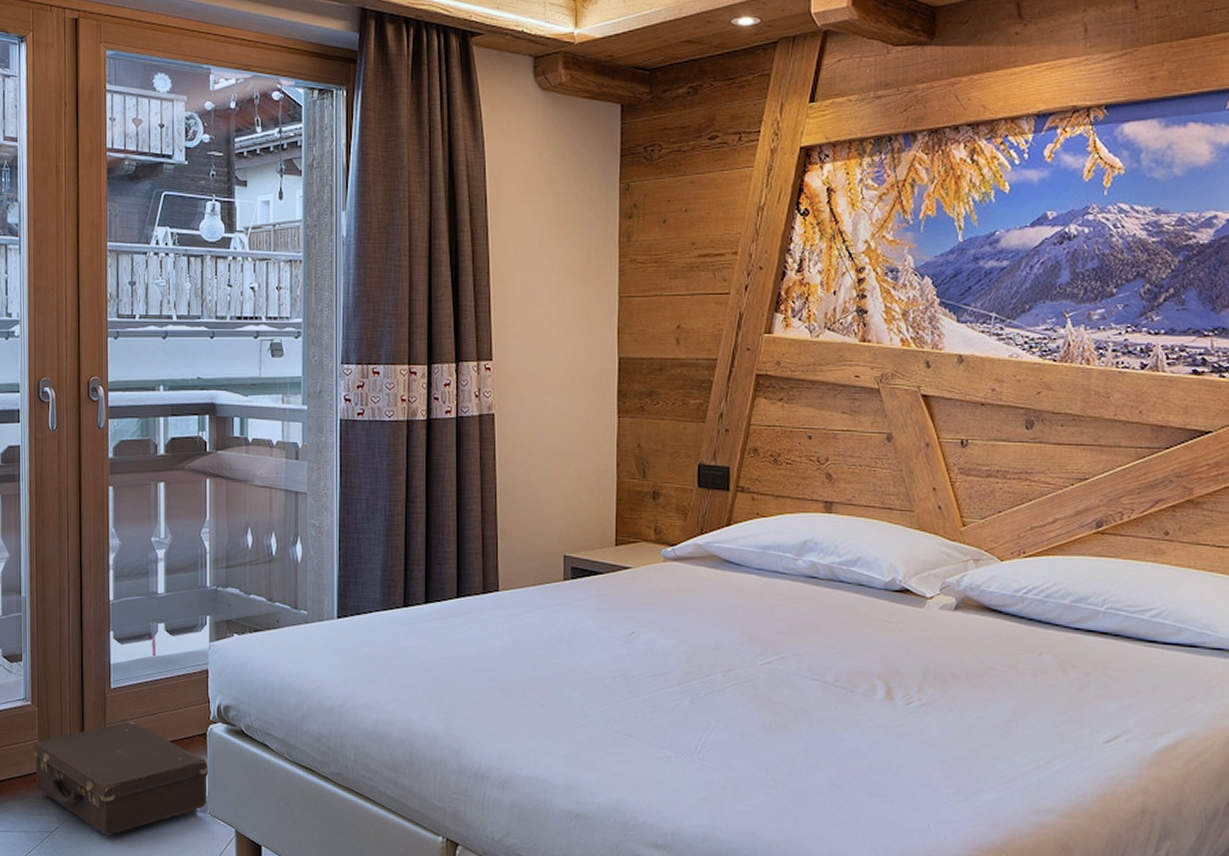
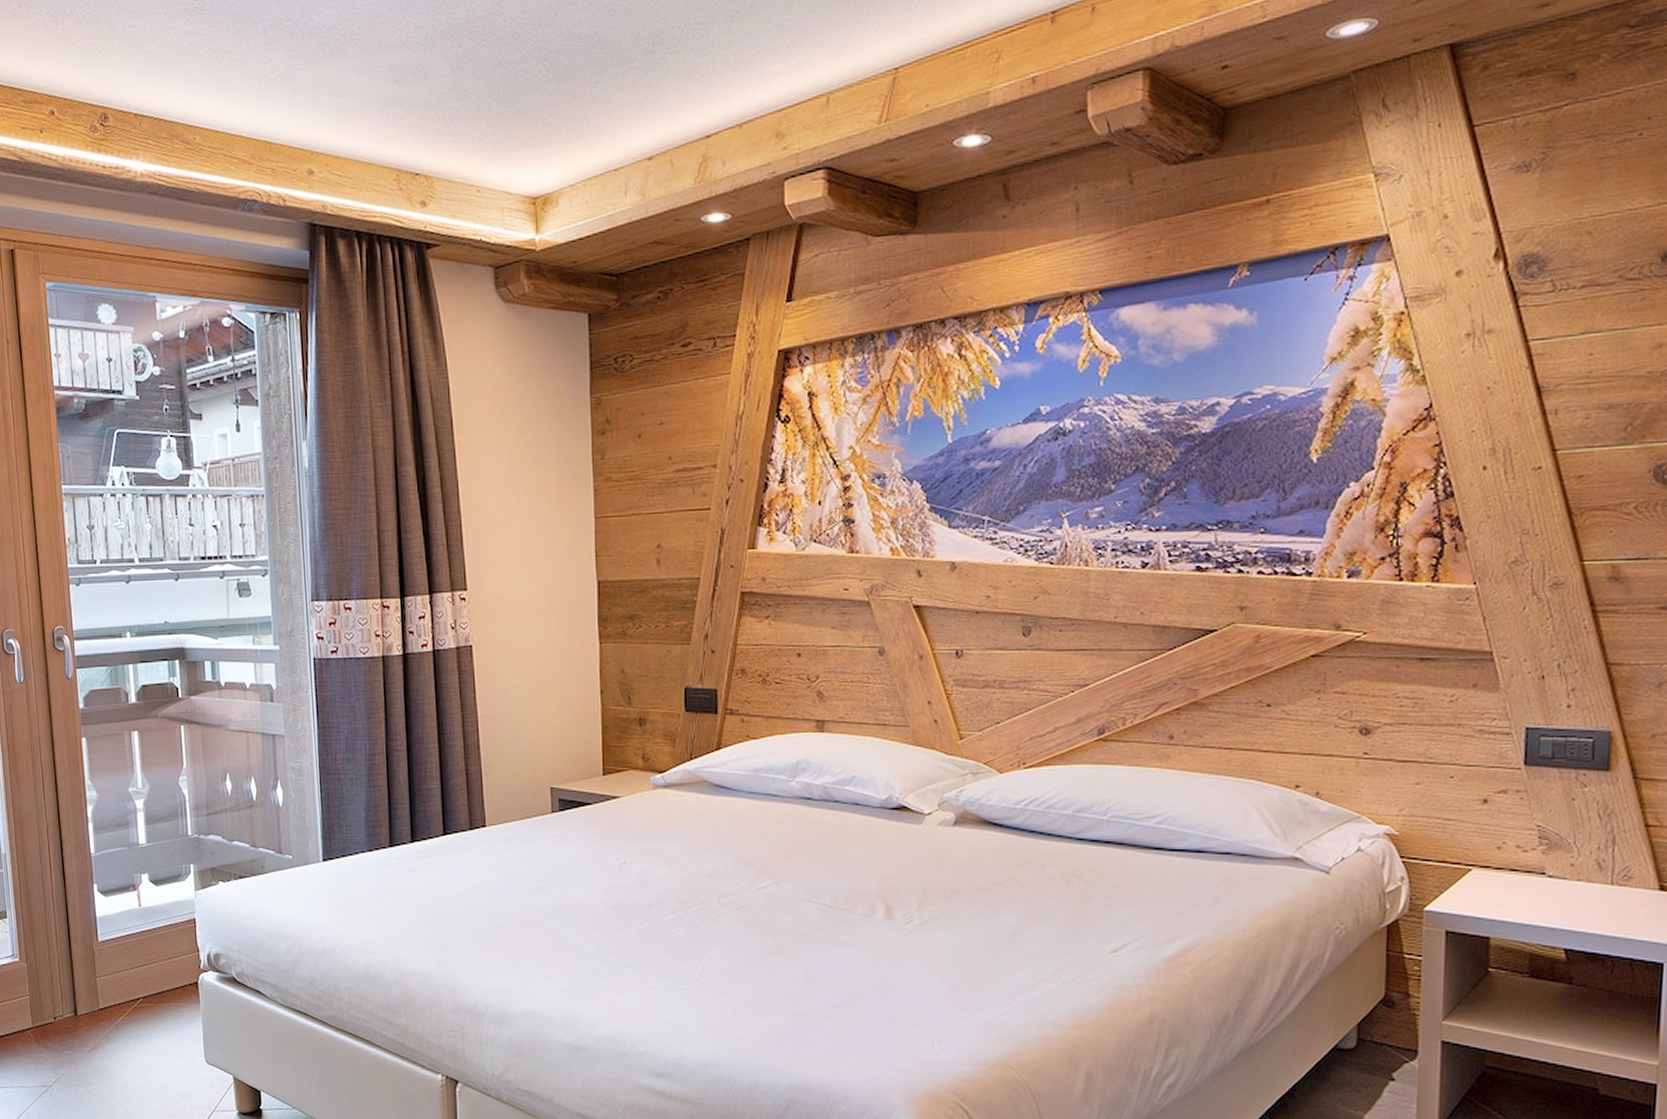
suitcase: present [33,721,209,835] -> none [25,973,203,1087]

